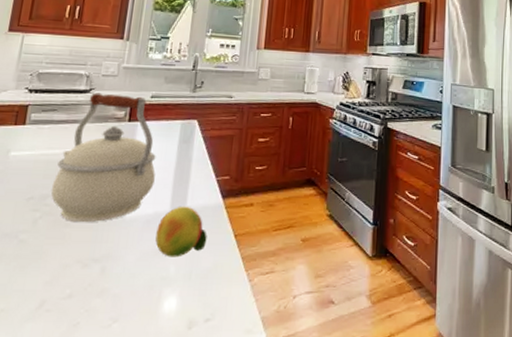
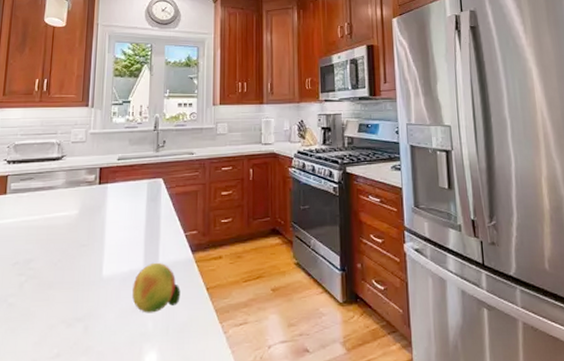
kettle: present [50,93,156,222] -> none [33,159,127,283]

